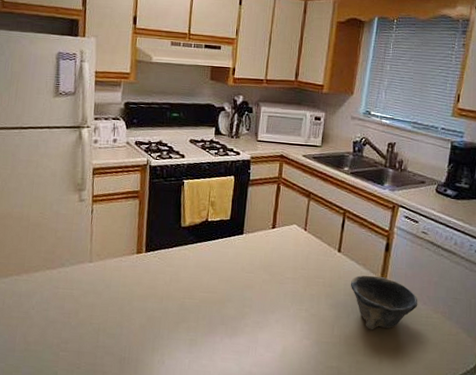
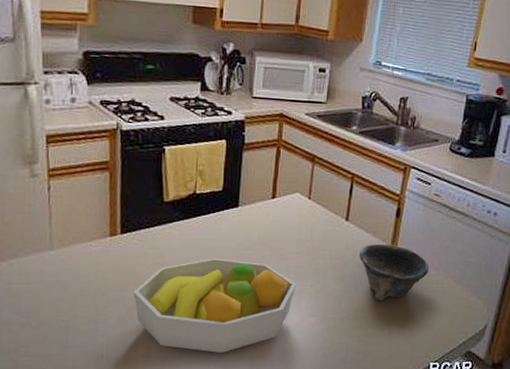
fruit bowl: none [153,278,293,365] -> present [133,258,297,353]

